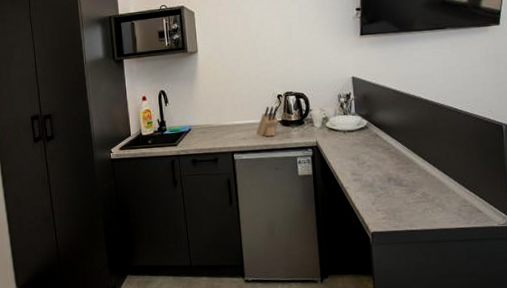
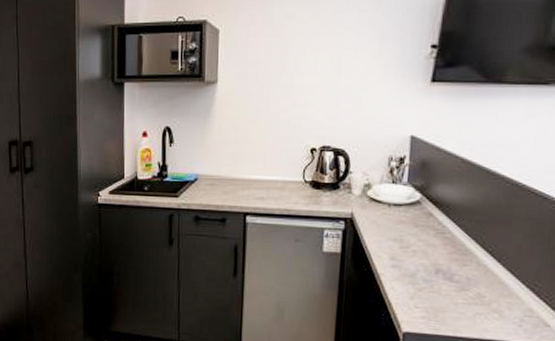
knife block: present [256,106,278,137] -> none [278,162,310,200]

